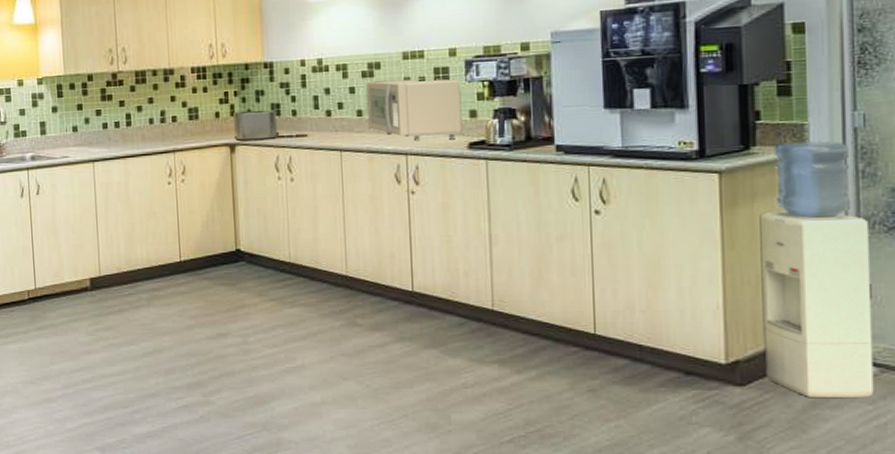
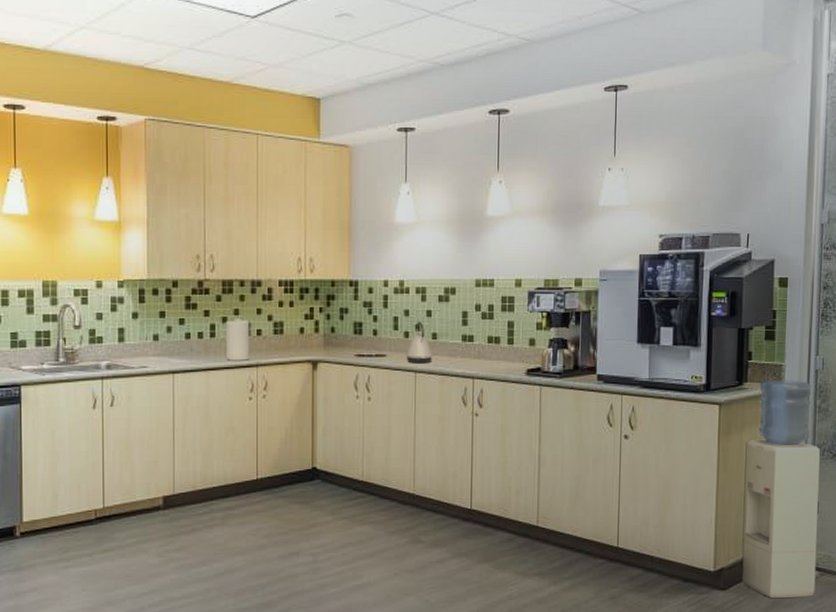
paper towel holder: none [140,106,166,148] -> present [225,318,250,361]
toaster: present [234,109,280,142] -> none [318,328,361,359]
kettle: none [329,98,359,143] -> present [406,321,432,364]
microwave: present [366,78,463,142] -> none [442,306,523,366]

